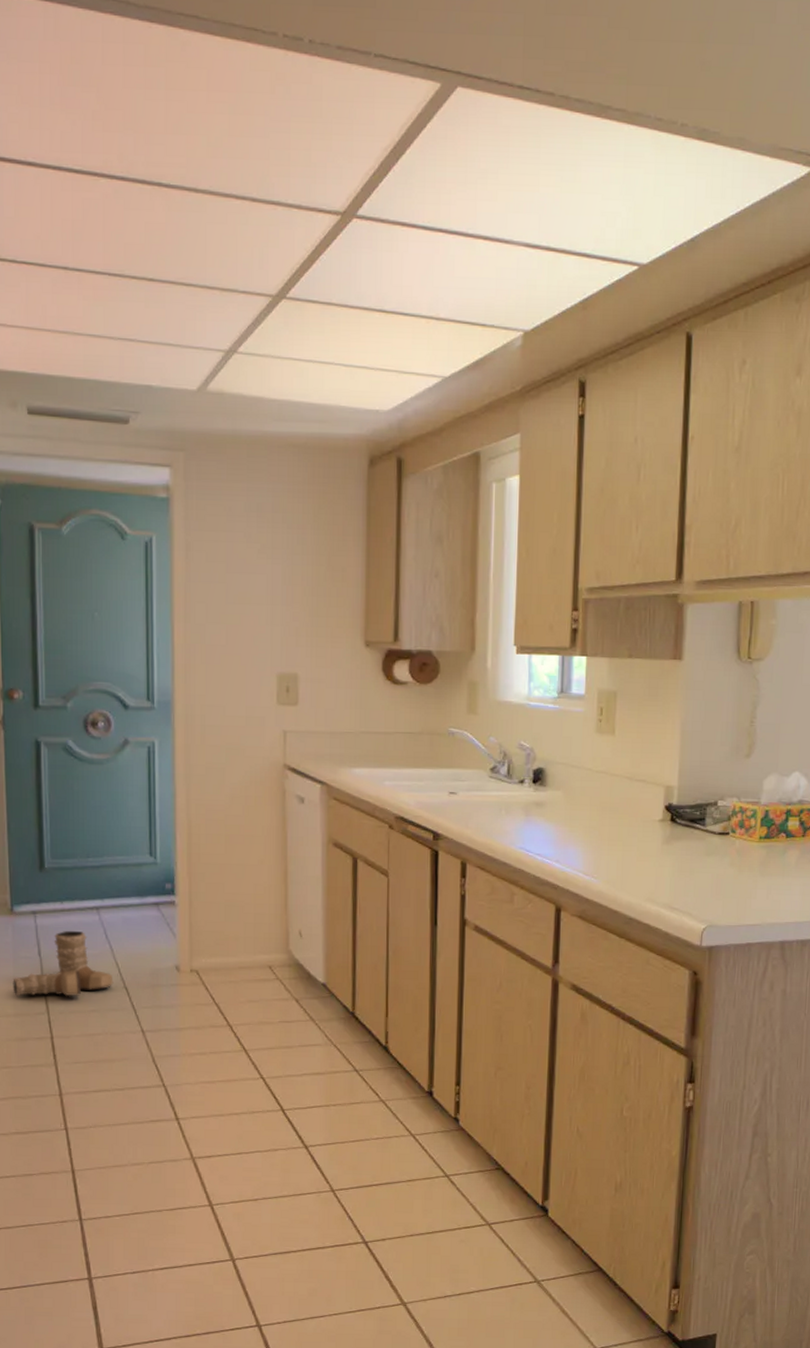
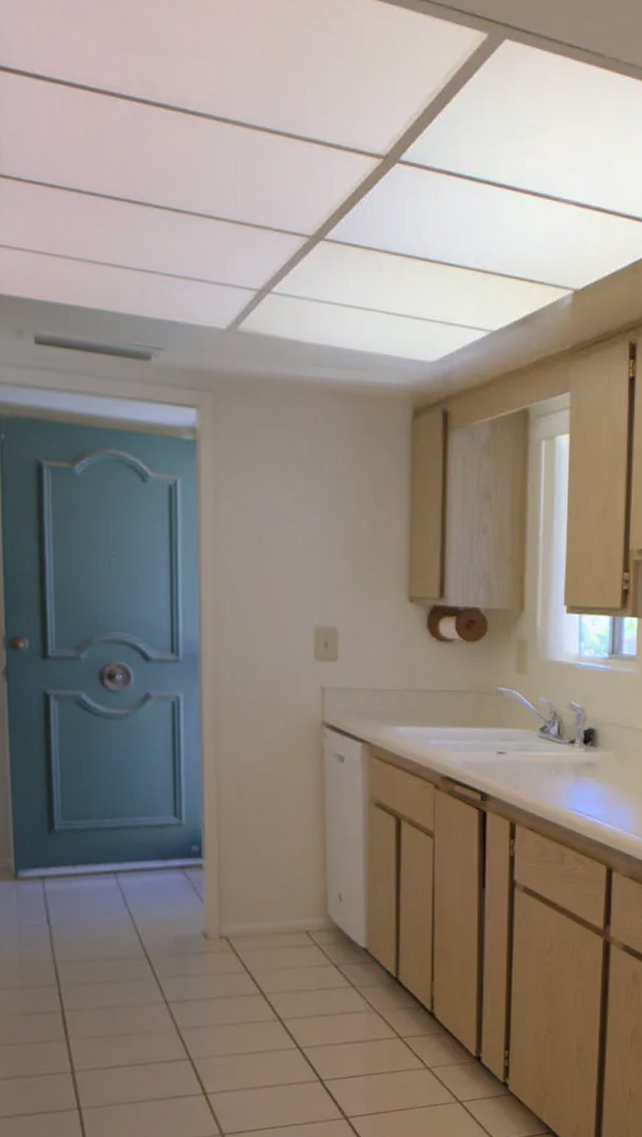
boots: present [13,930,114,997] -> none [17,896,133,968]

